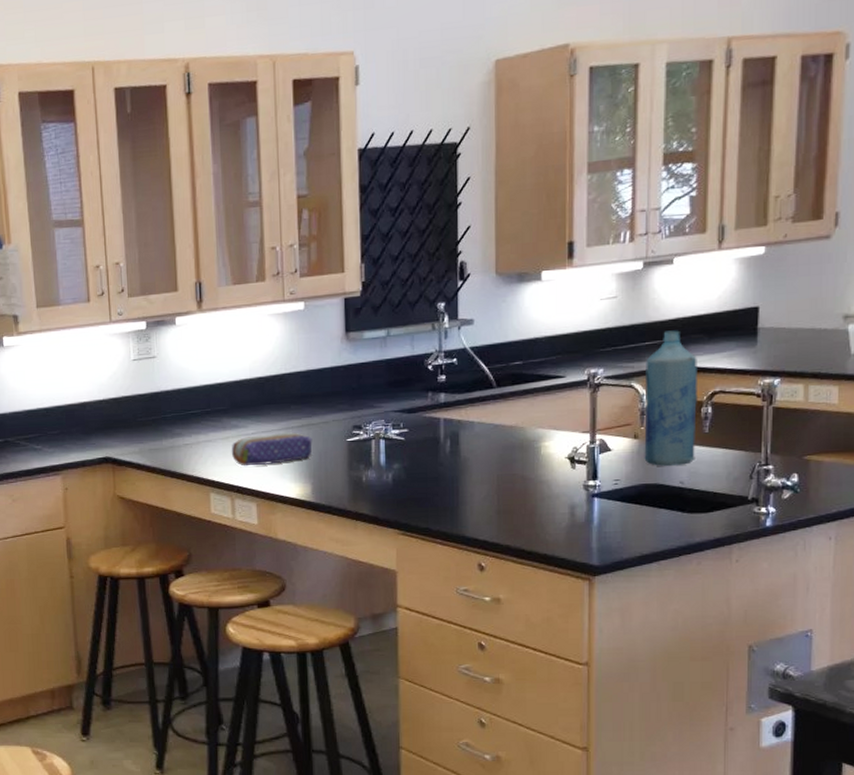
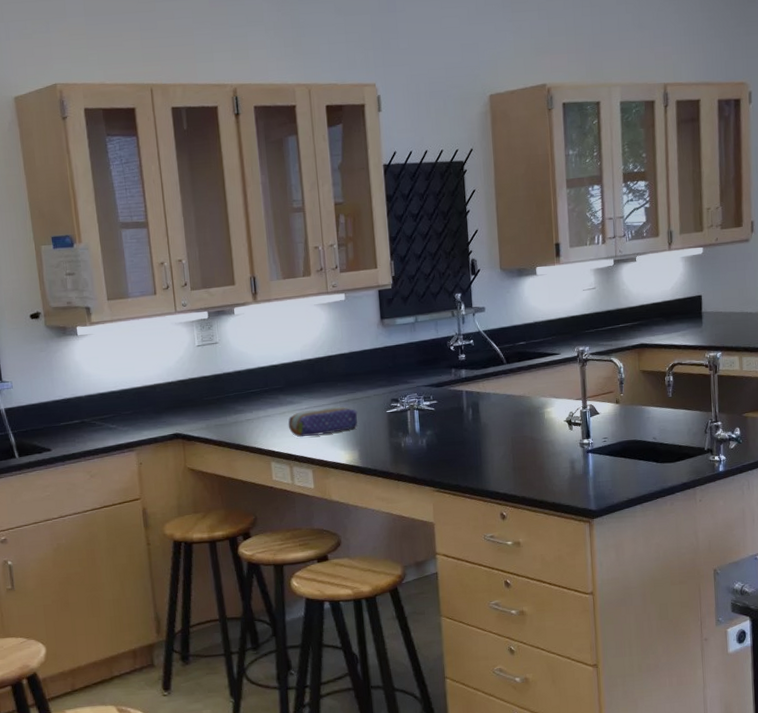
bottle: present [644,330,698,466] -> none [621,314,663,425]

